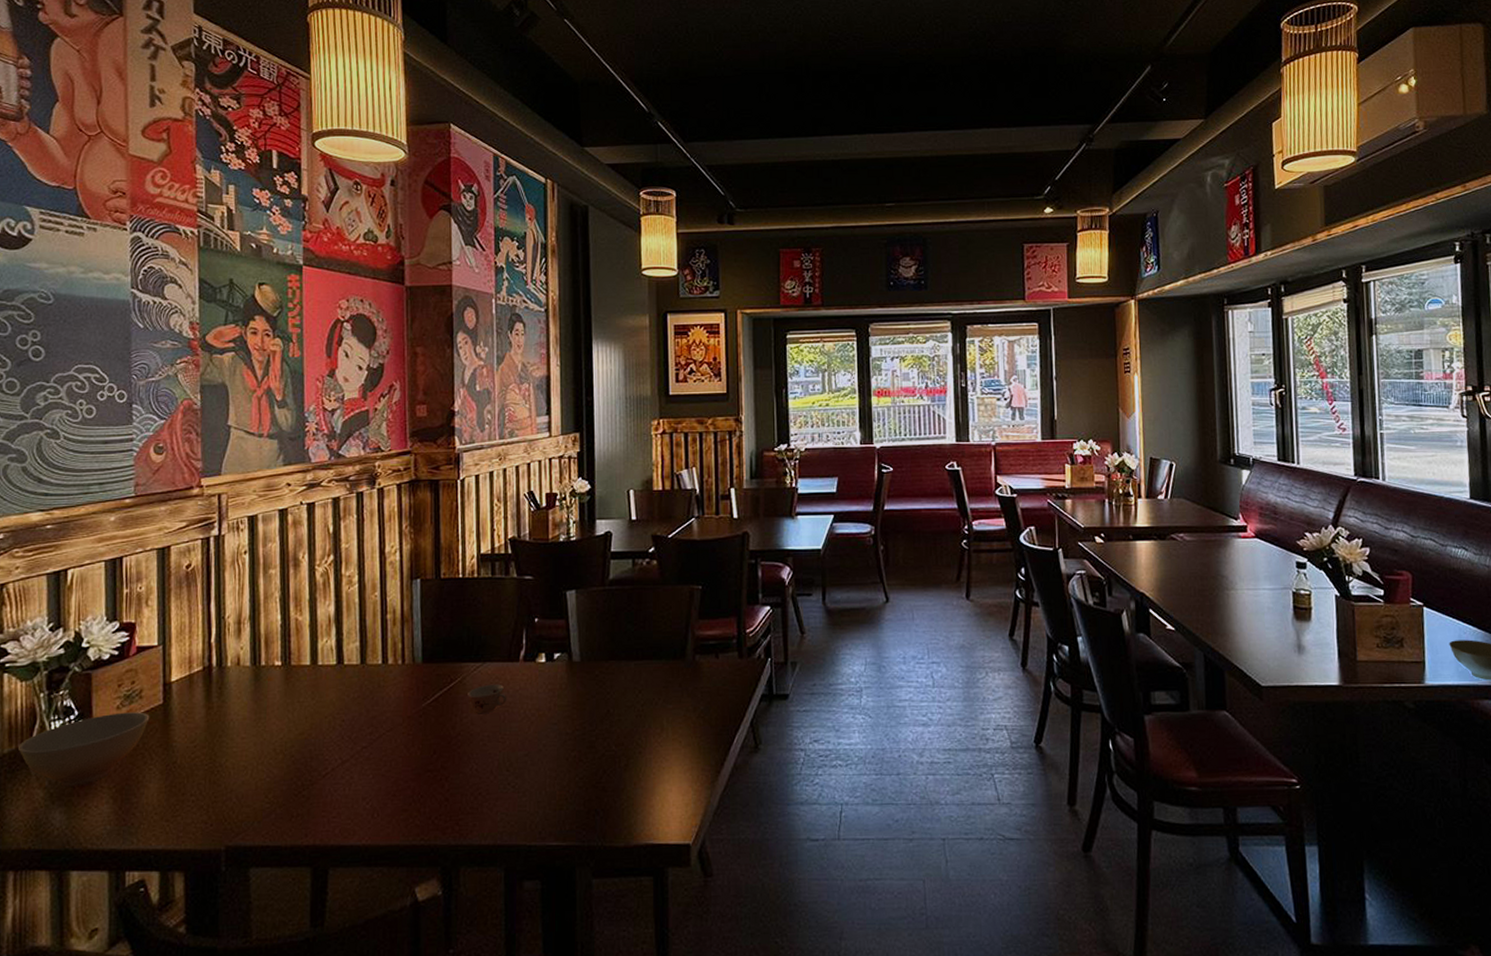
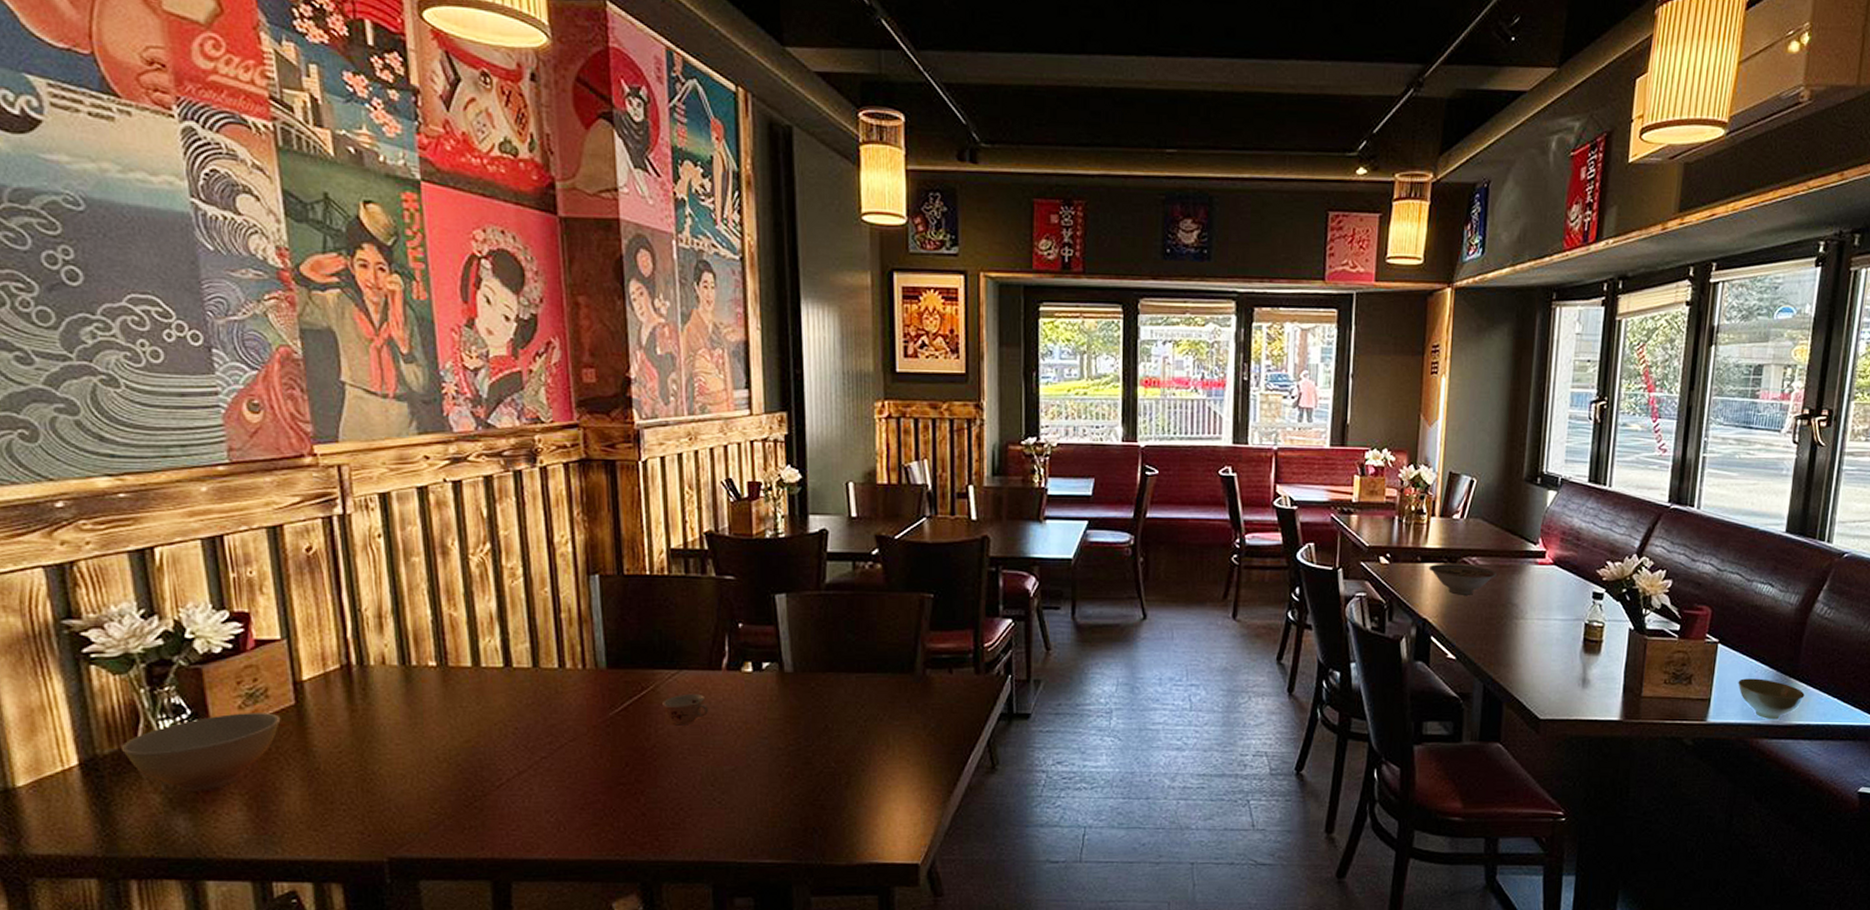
soup bowl: none [1140,540,1205,569] -> present [1428,563,1498,595]

